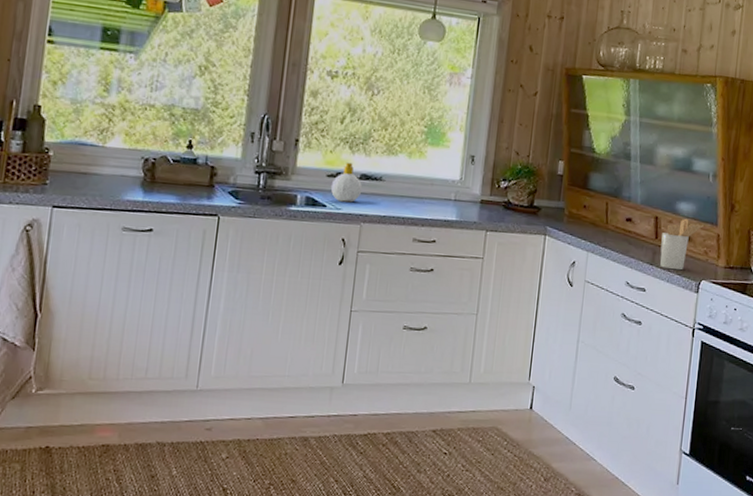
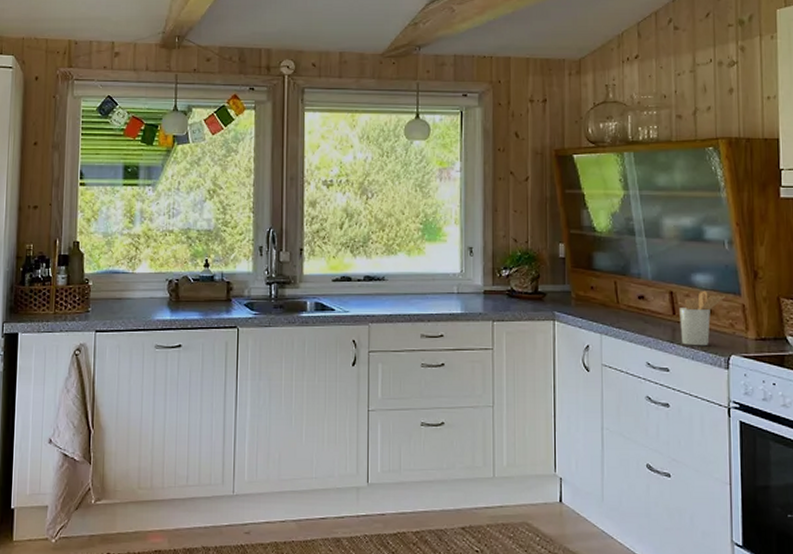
soap bottle: present [330,162,363,203] -> none [337,266,367,304]

